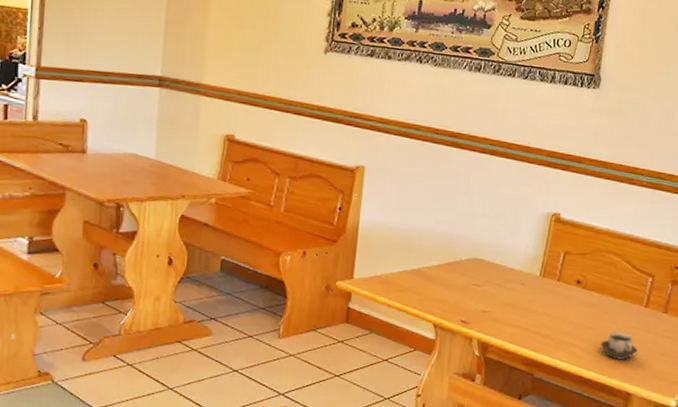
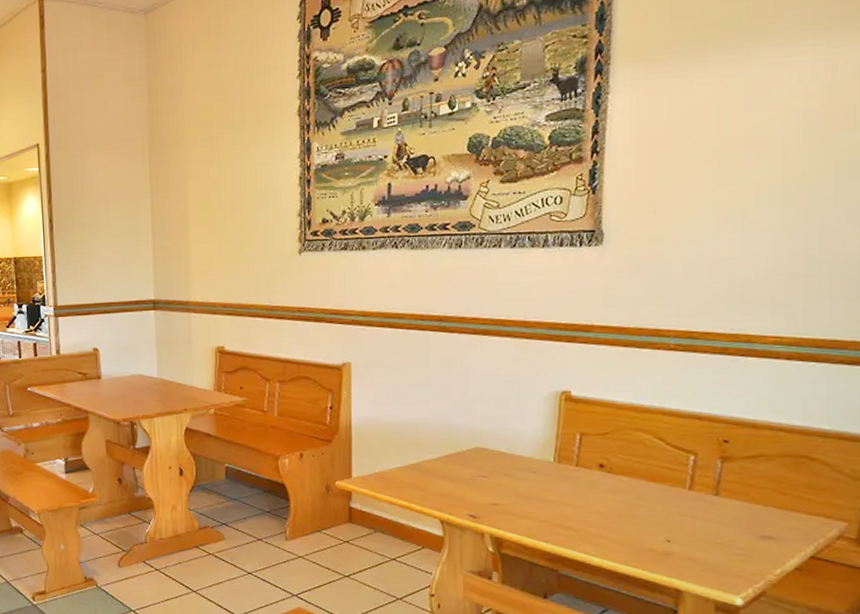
cup: present [600,332,638,360] -> none [636,520,684,552]

